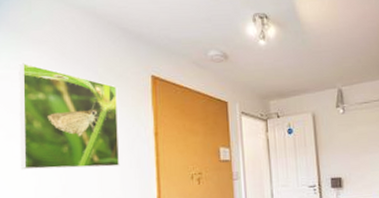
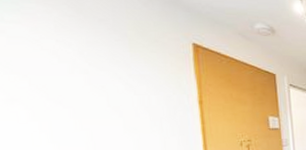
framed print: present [19,63,120,170] -> none [17,16,161,138]

